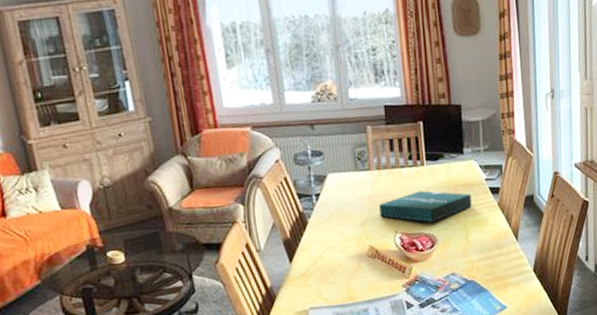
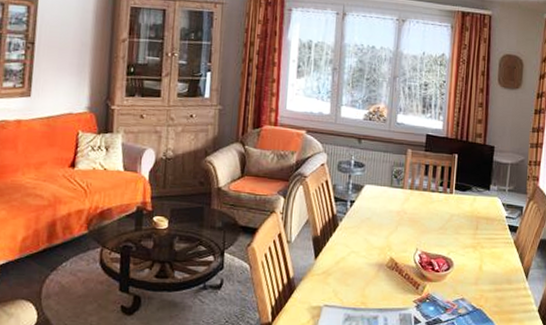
pizza box: present [379,190,472,223] -> none [405,215,491,247]

